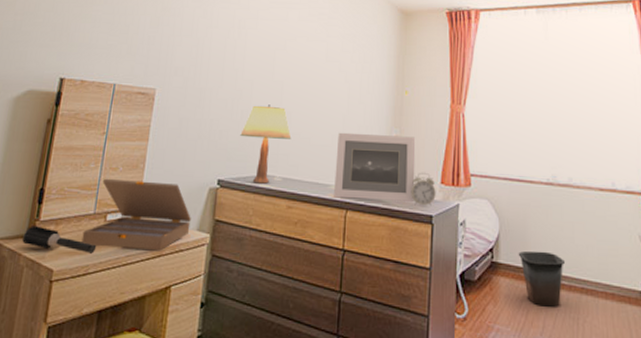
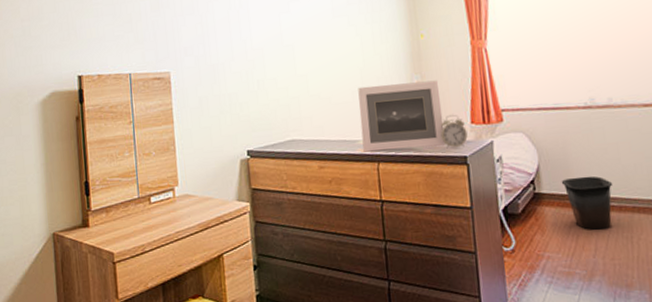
hairbrush: present [21,225,97,255] -> none [79,215,148,236]
jewelry box: present [81,178,191,251] -> none [132,160,230,228]
table lamp: present [240,104,292,184] -> none [260,70,312,149]

